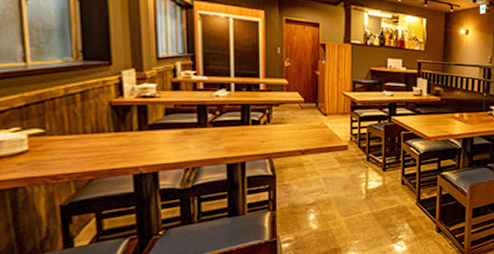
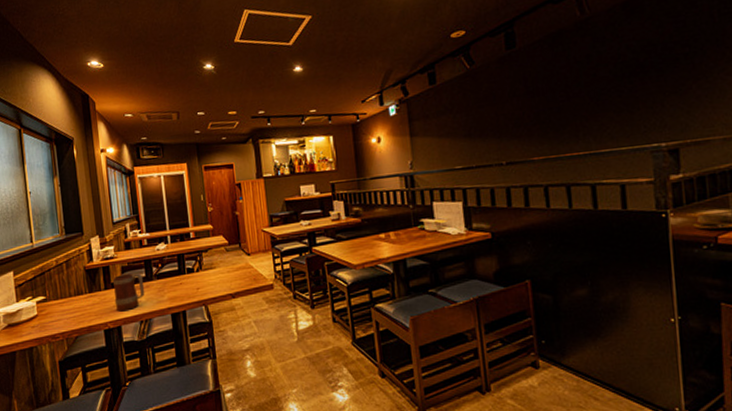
beer mug: none [150,116,195,157] -> present [112,273,145,312]

